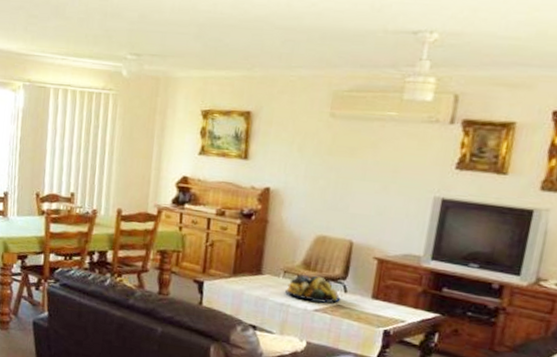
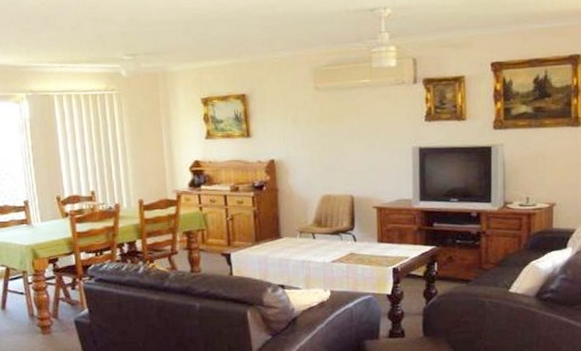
fruit bowl: present [285,274,341,304] -> none [304,231,352,254]

